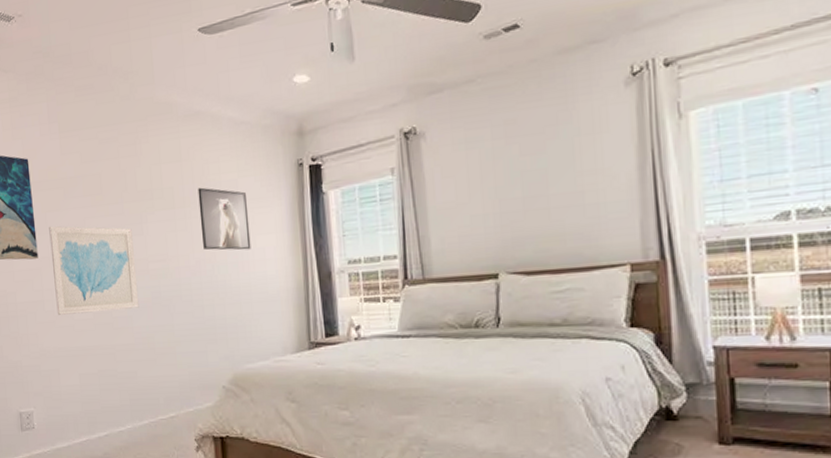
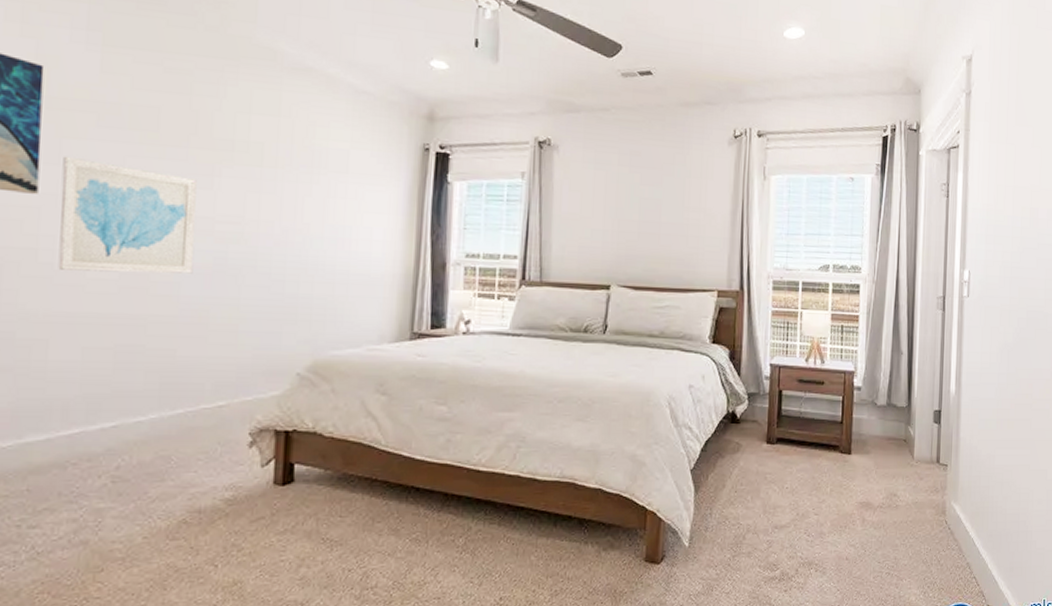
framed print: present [197,187,251,250] -> none [294,150,359,227]

